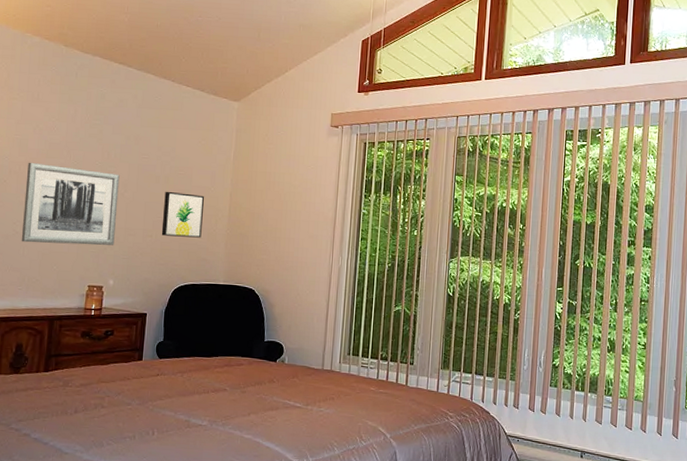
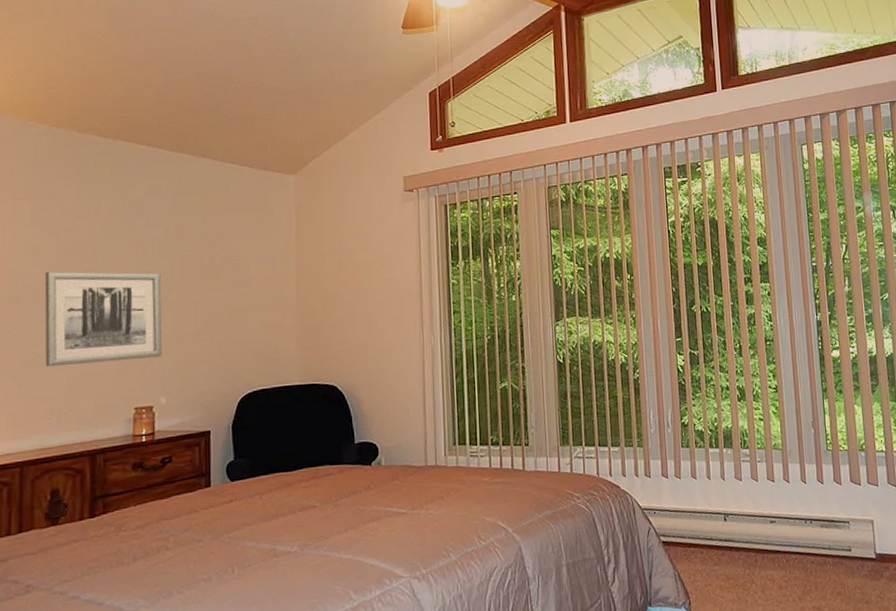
wall art: present [161,191,205,238] -> none [218,285,267,338]

